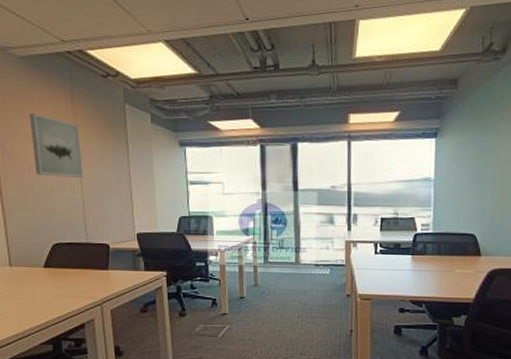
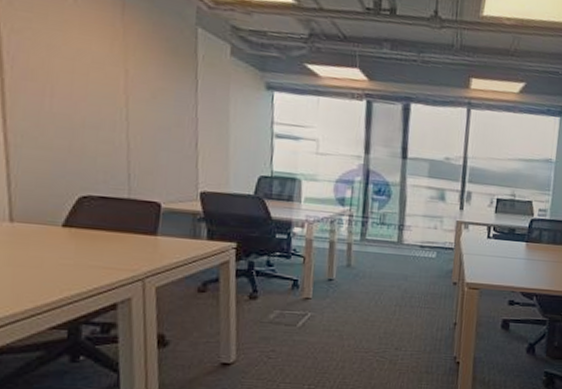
wall art: present [29,112,84,178] -> none [57,19,132,114]

